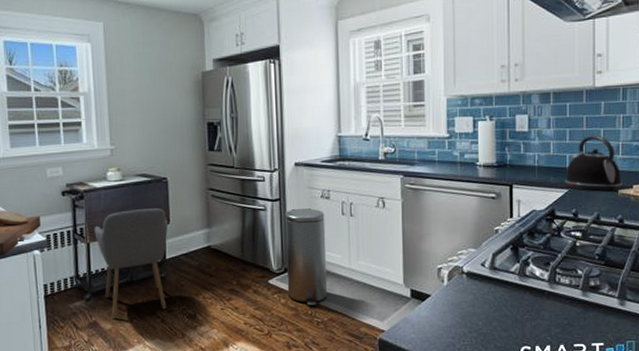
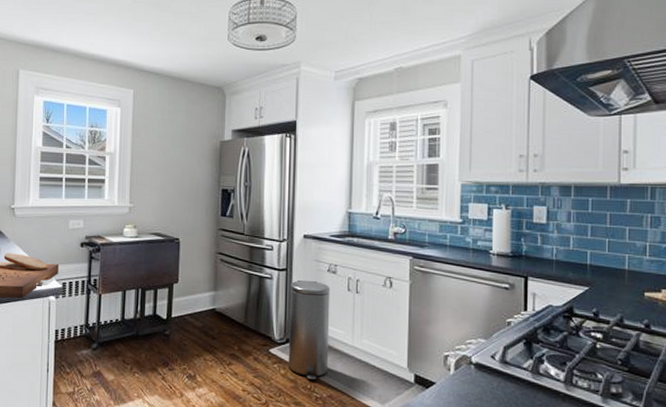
chair: present [94,208,169,320] -> none [107,266,177,372]
kettle: present [564,135,622,192] -> none [584,232,649,294]

